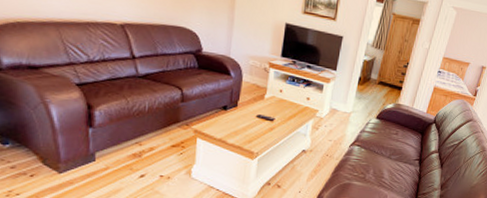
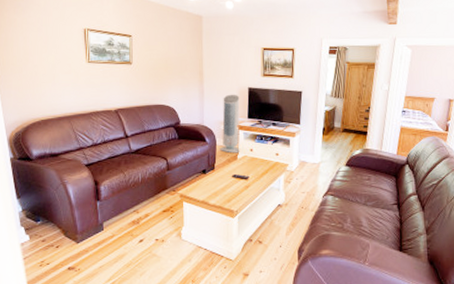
air purifier: none [245,27,275,93] -> present [219,94,241,154]

